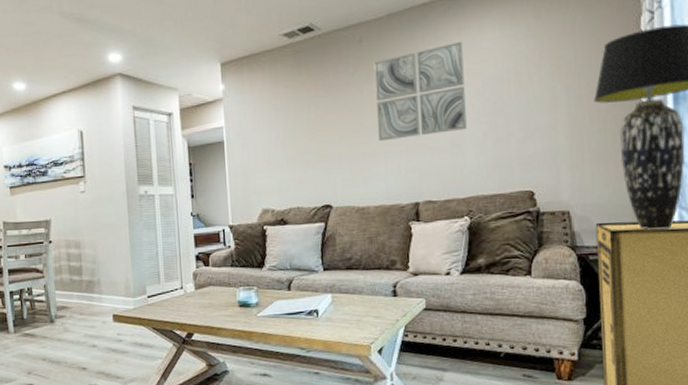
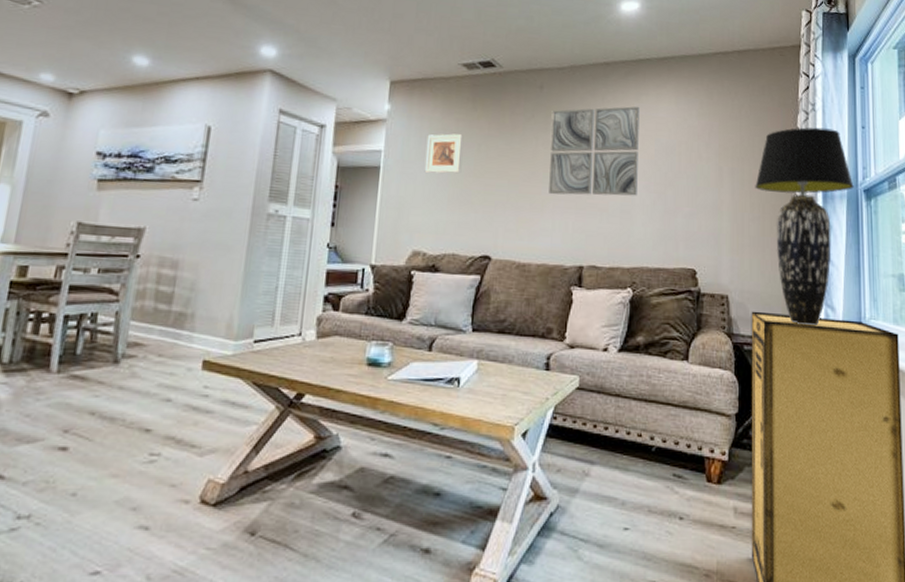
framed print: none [260,100,295,140] -> present [424,133,464,174]

